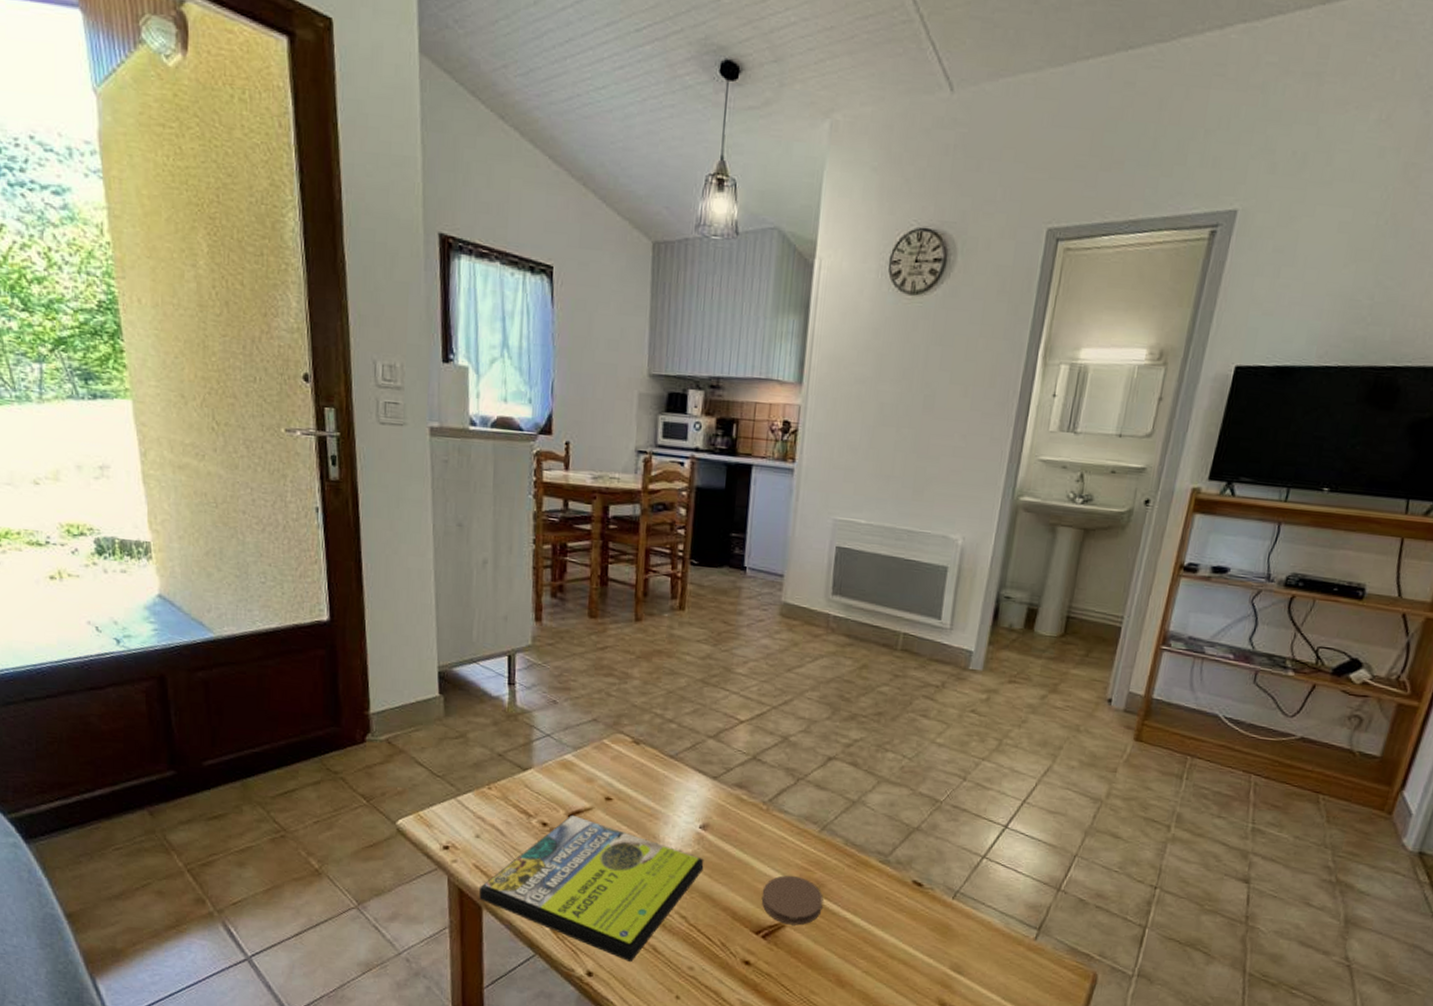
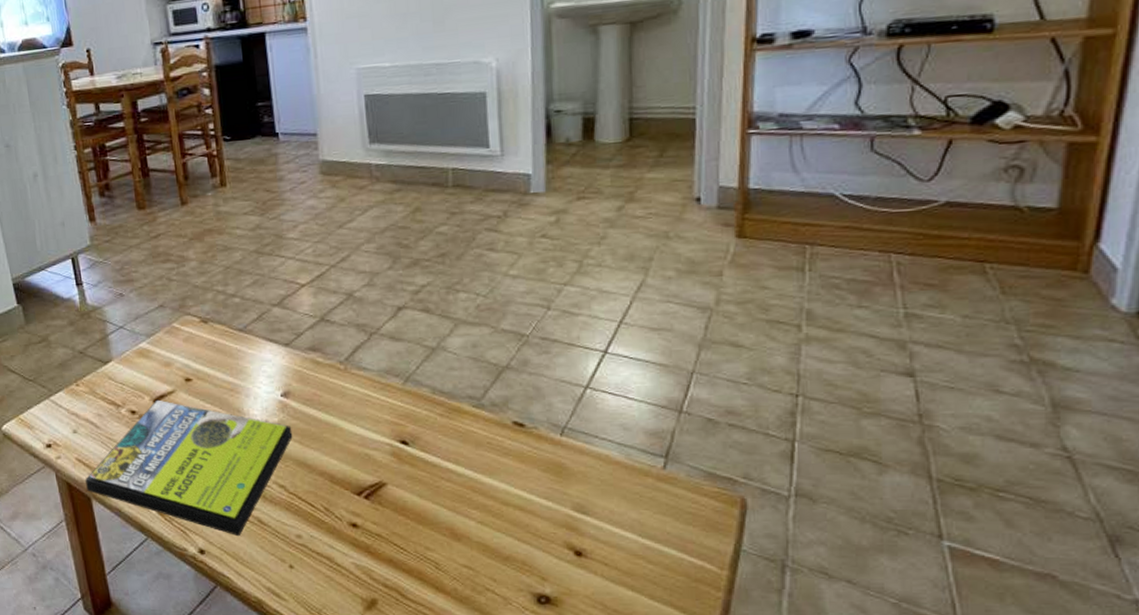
coaster: present [761,875,823,926] -> none [356,431,422,482]

